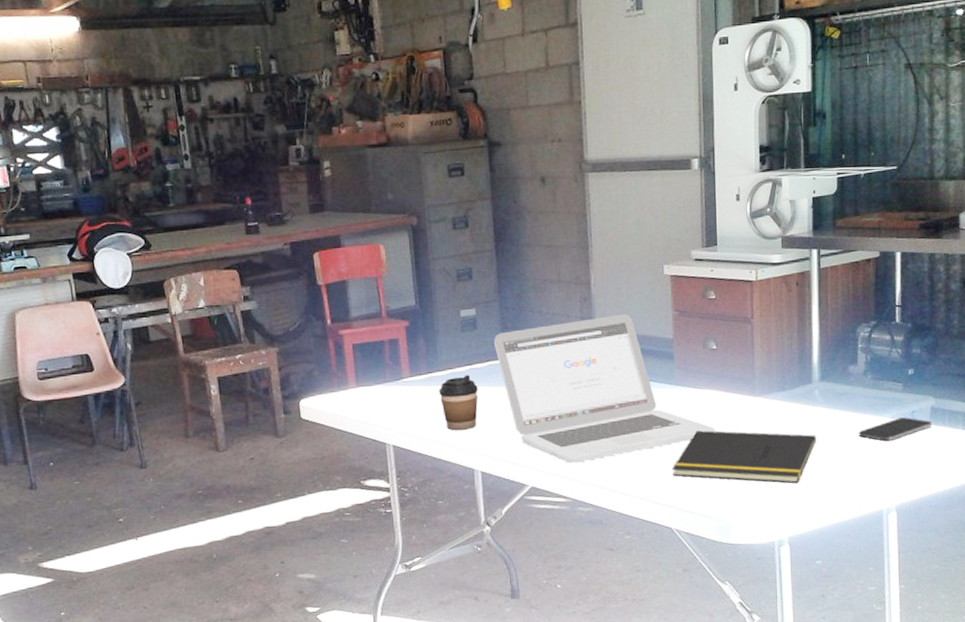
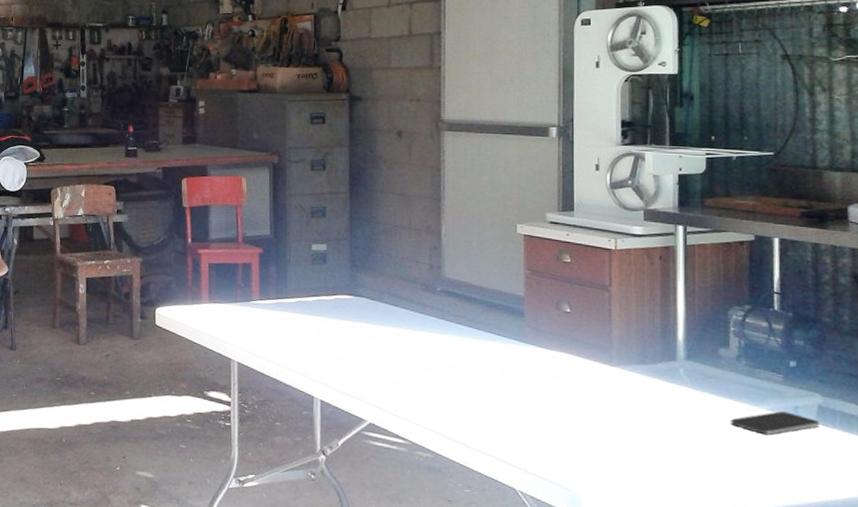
coffee cup: present [439,375,478,430] -> none [285,305,323,357]
laptop: present [494,314,715,463] -> none [342,266,567,406]
notepad: present [672,430,816,484] -> none [519,392,681,465]

